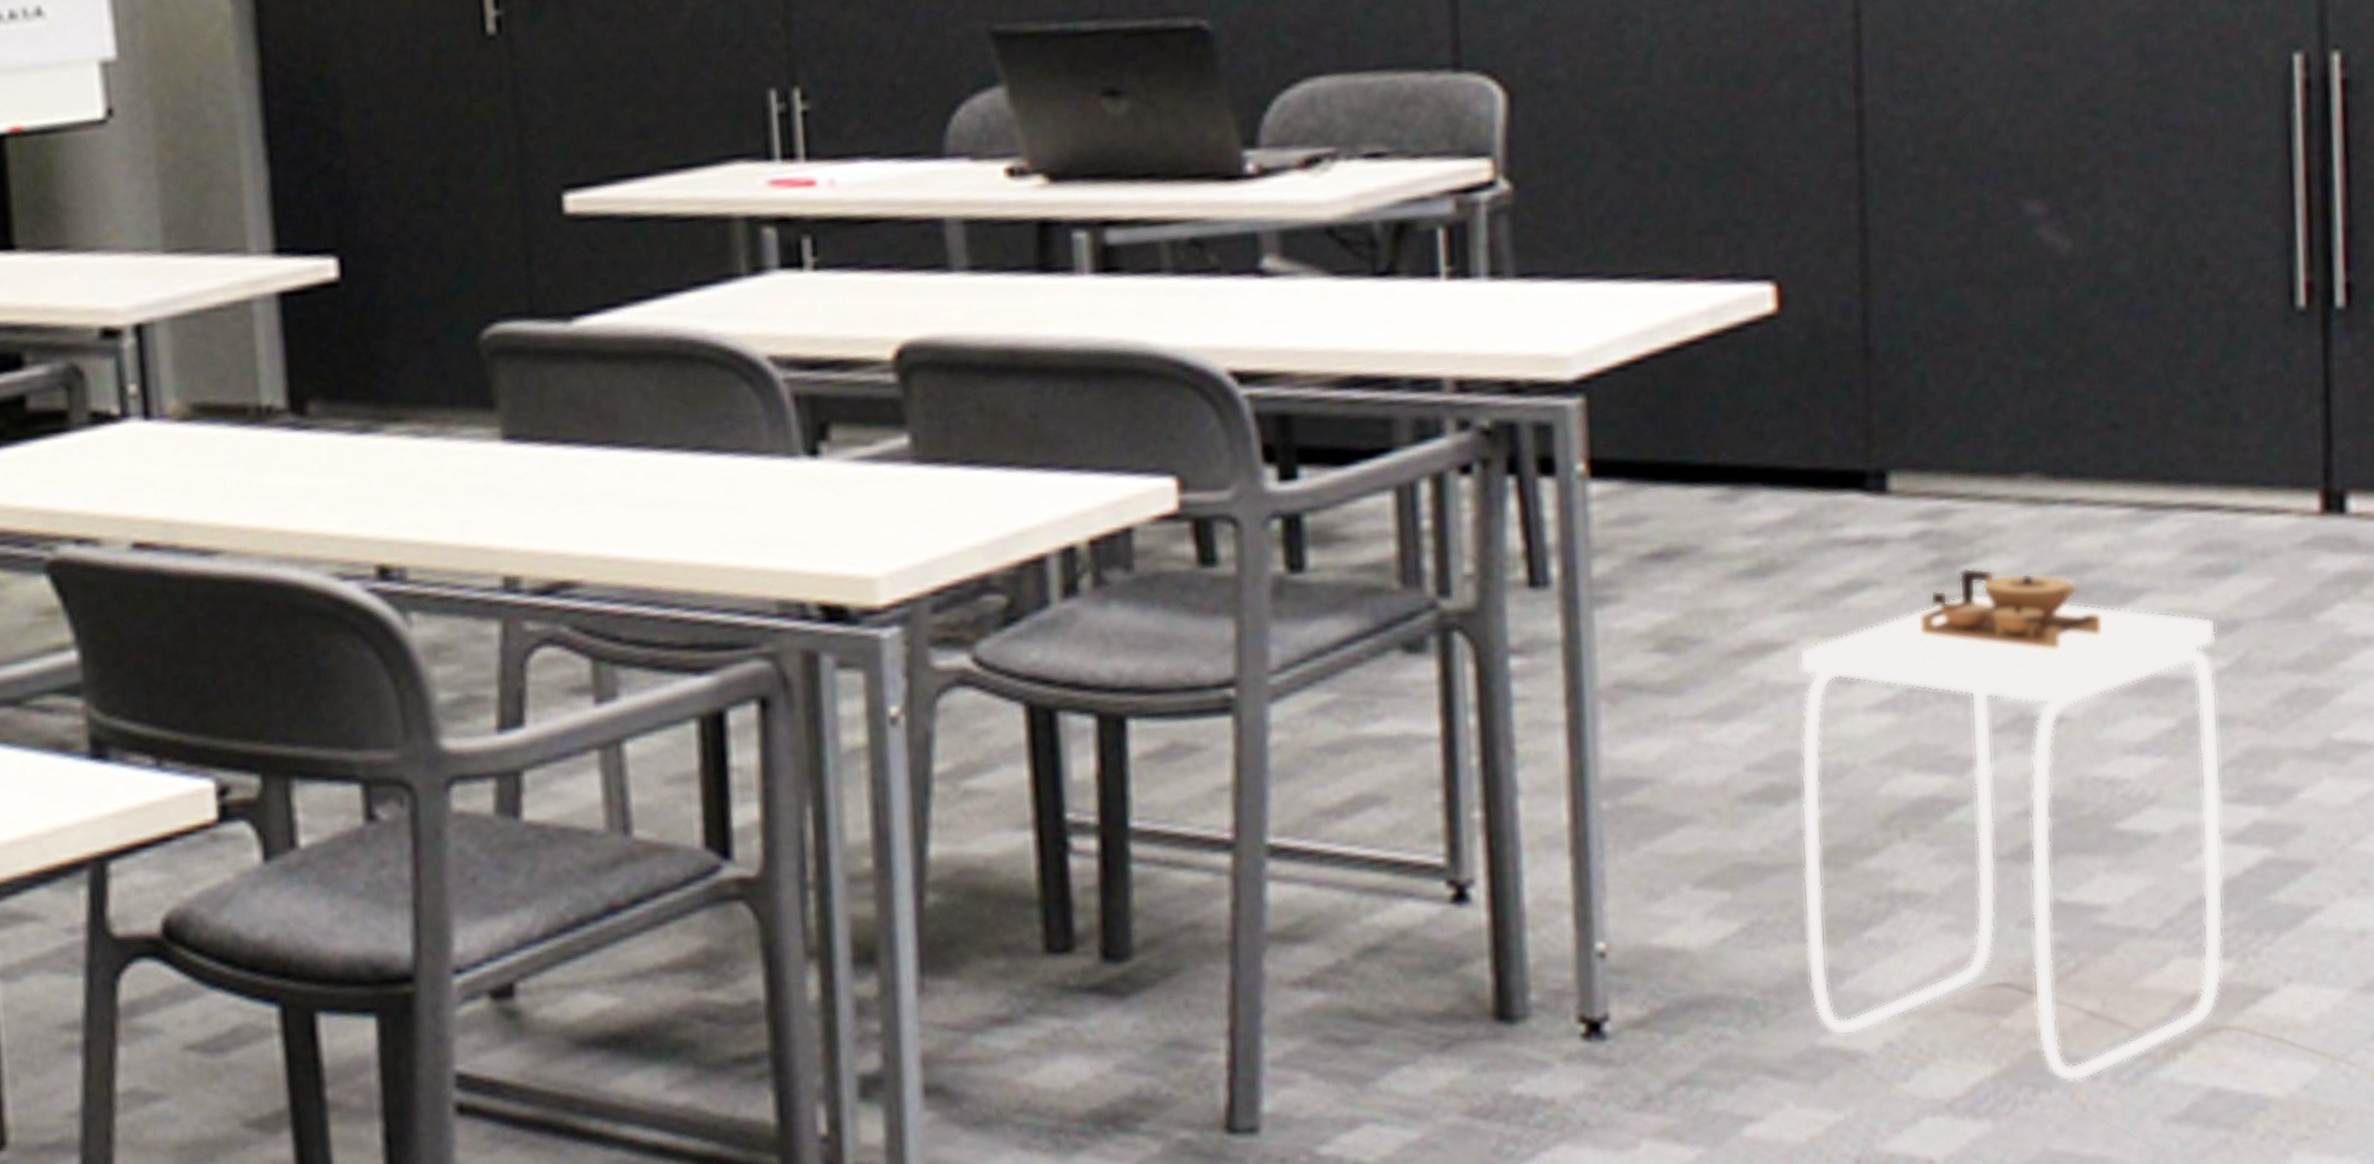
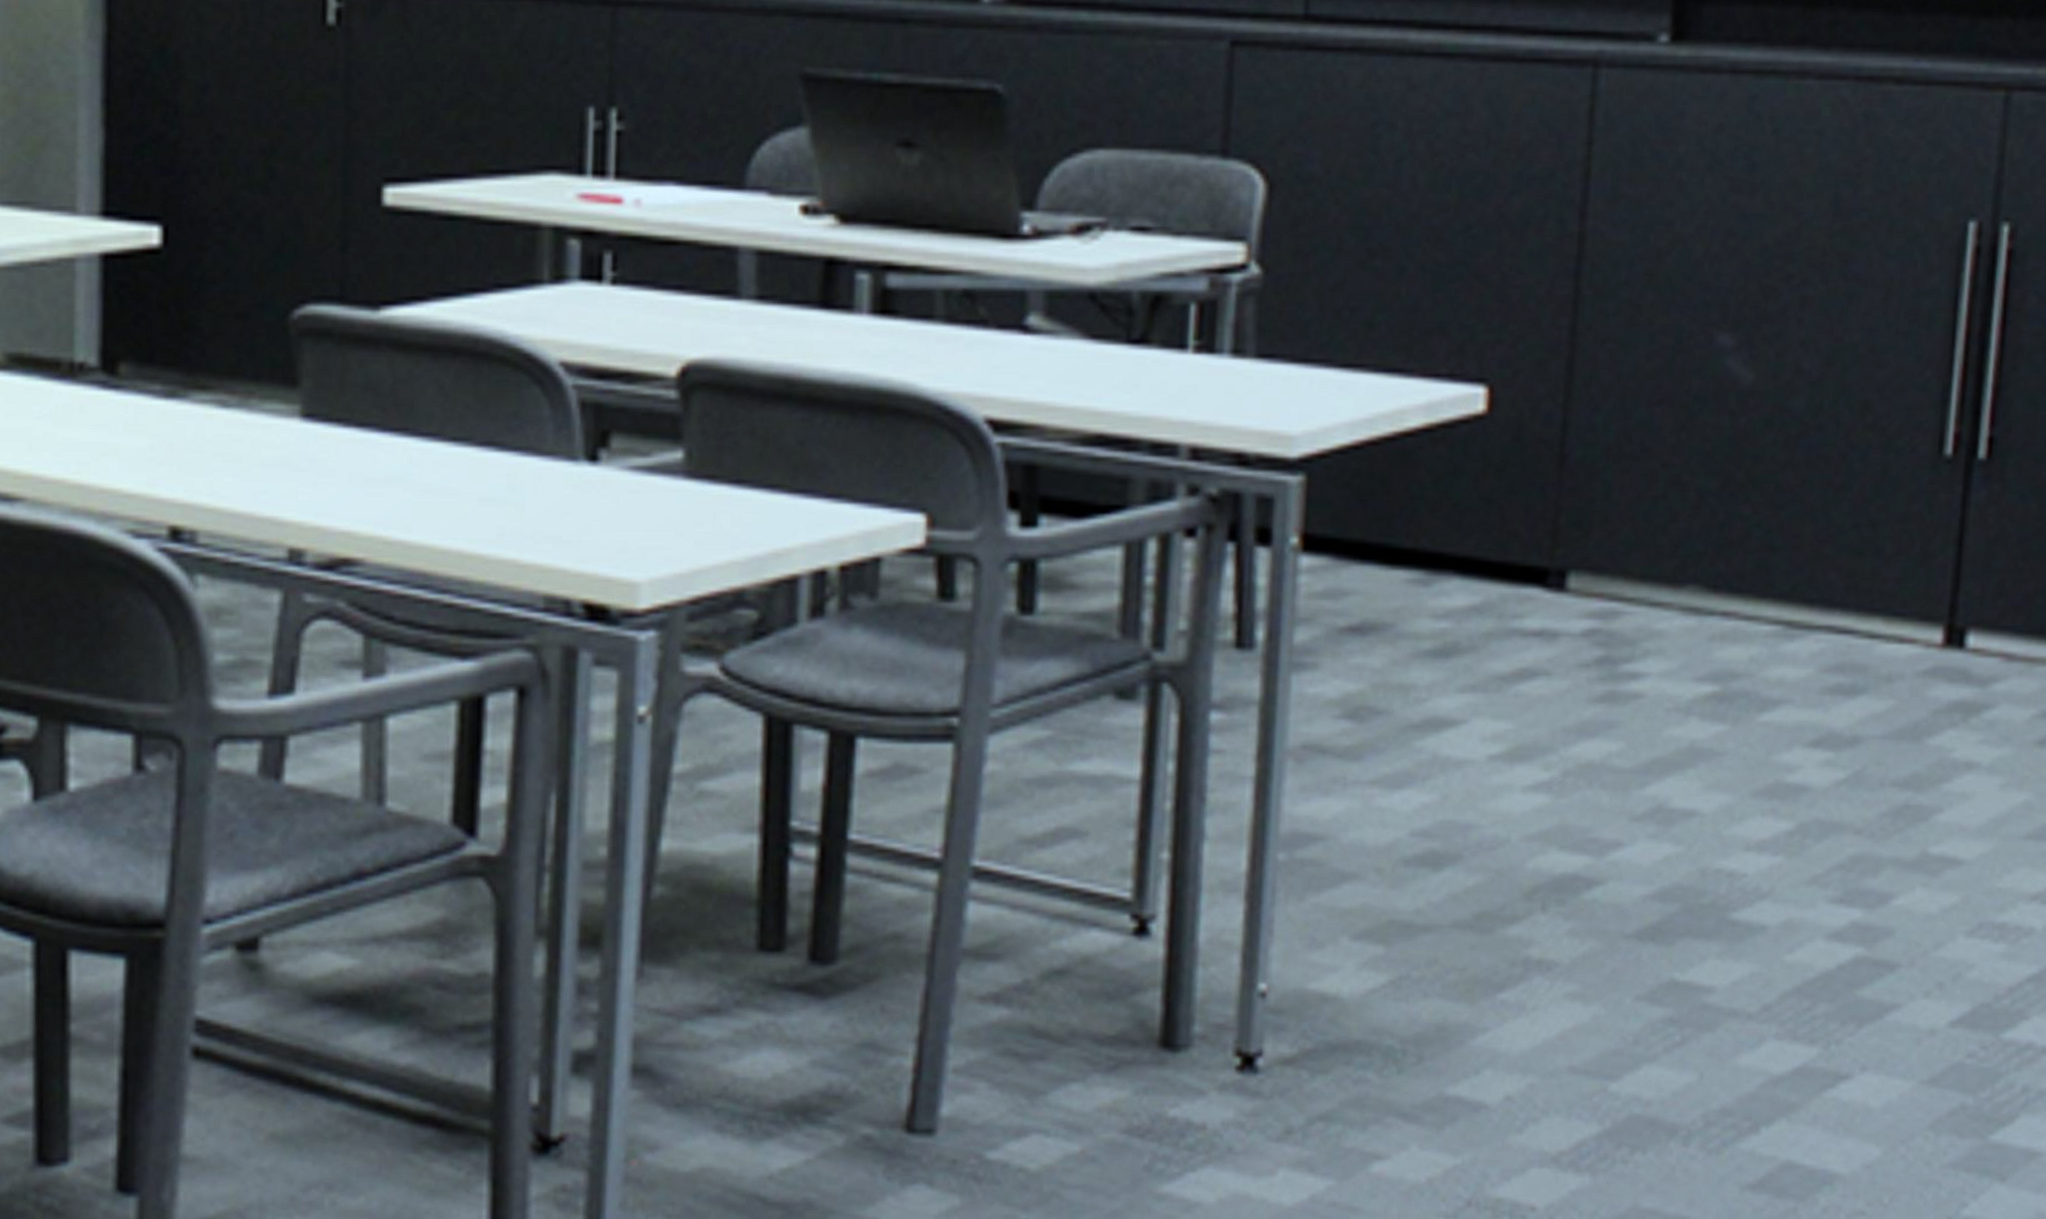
side table: present [1799,567,2224,1082] -> none [1444,667,1840,1146]

